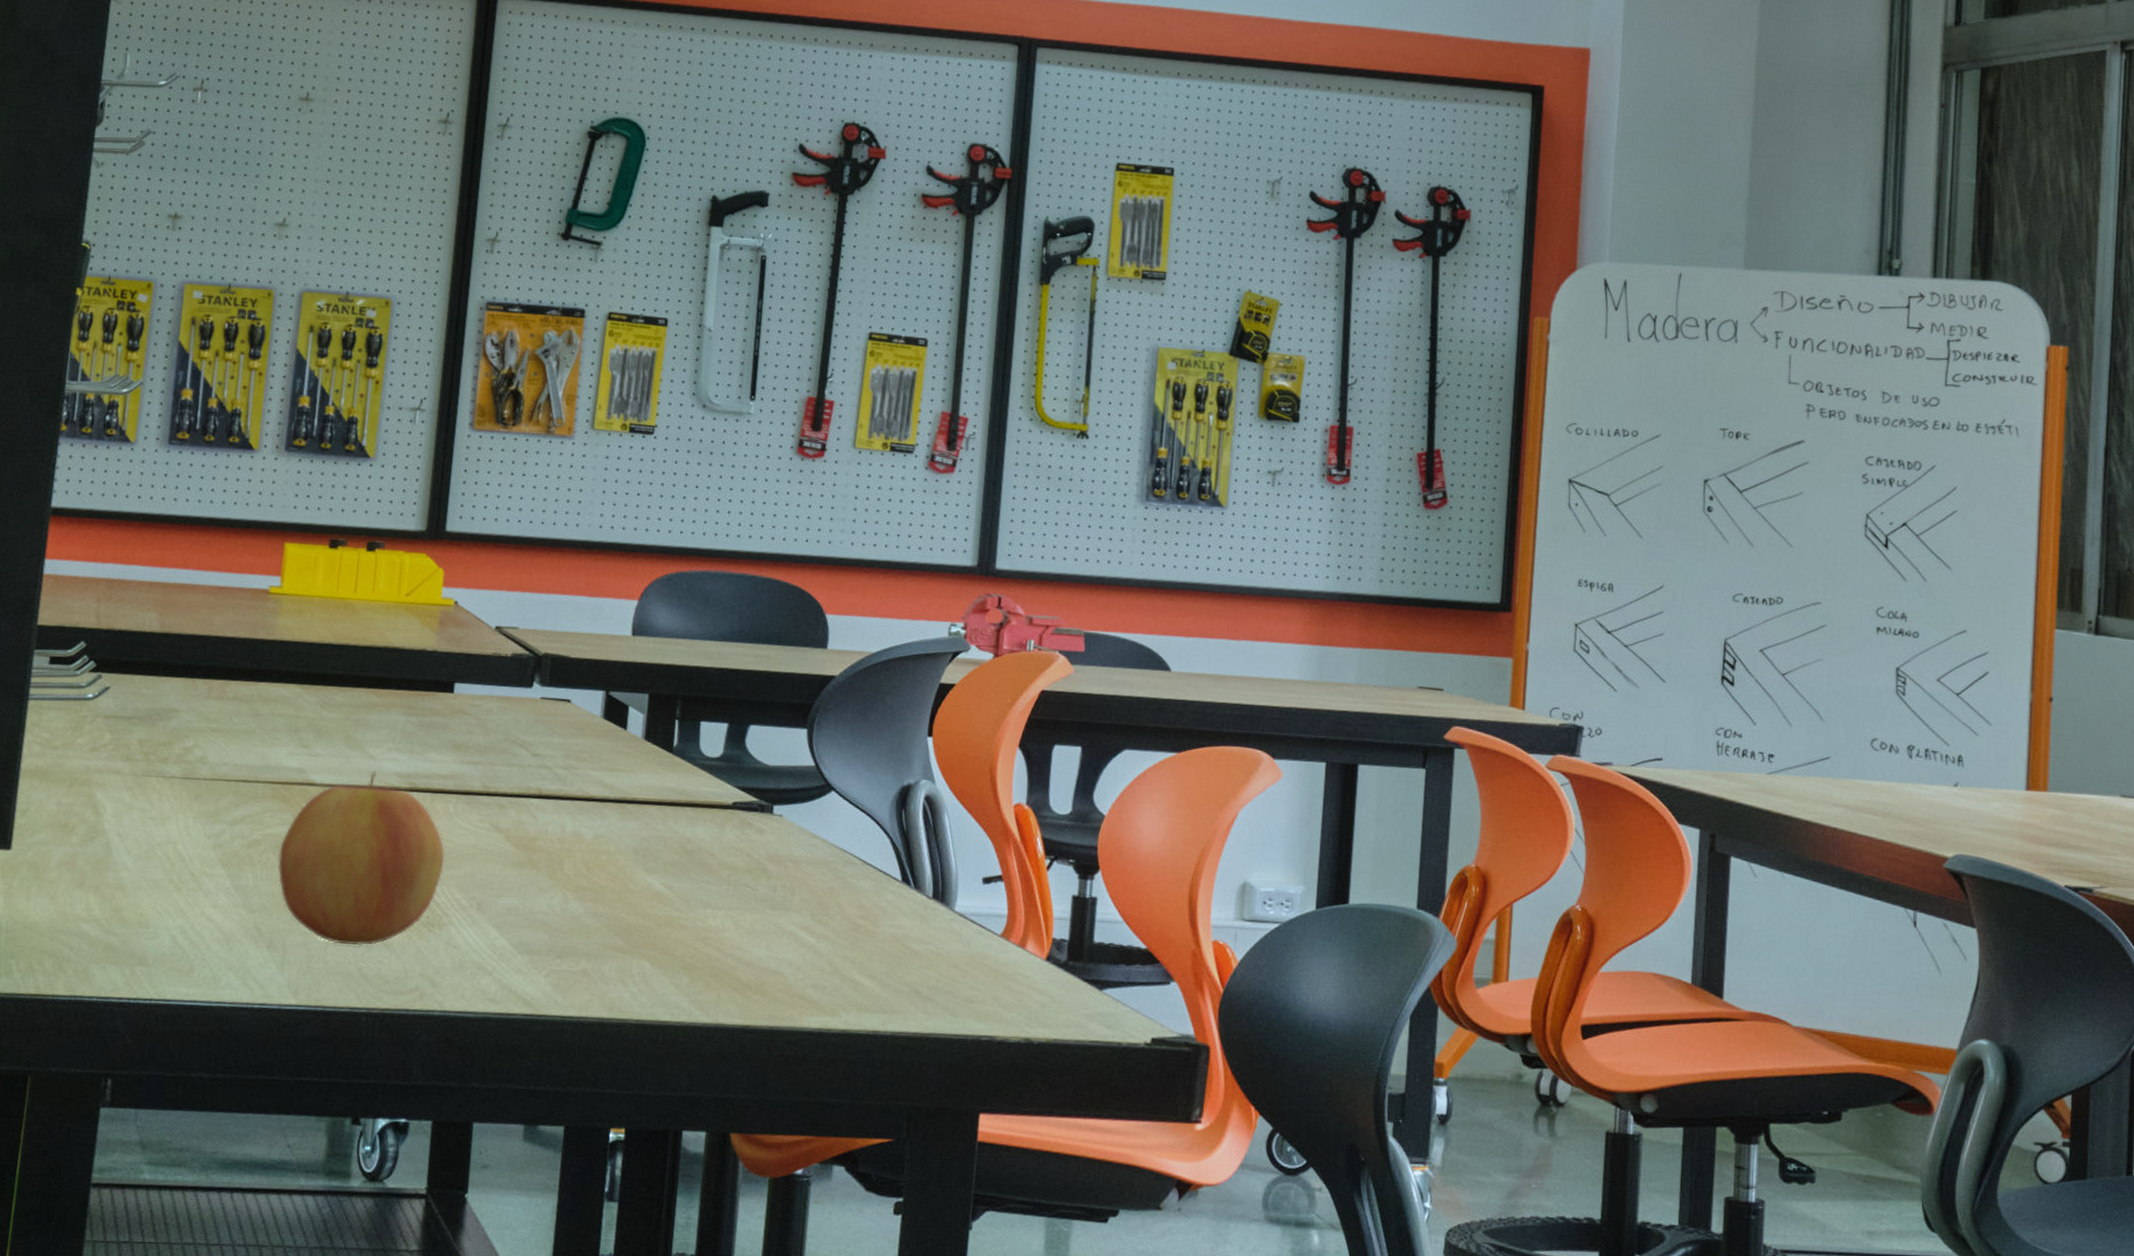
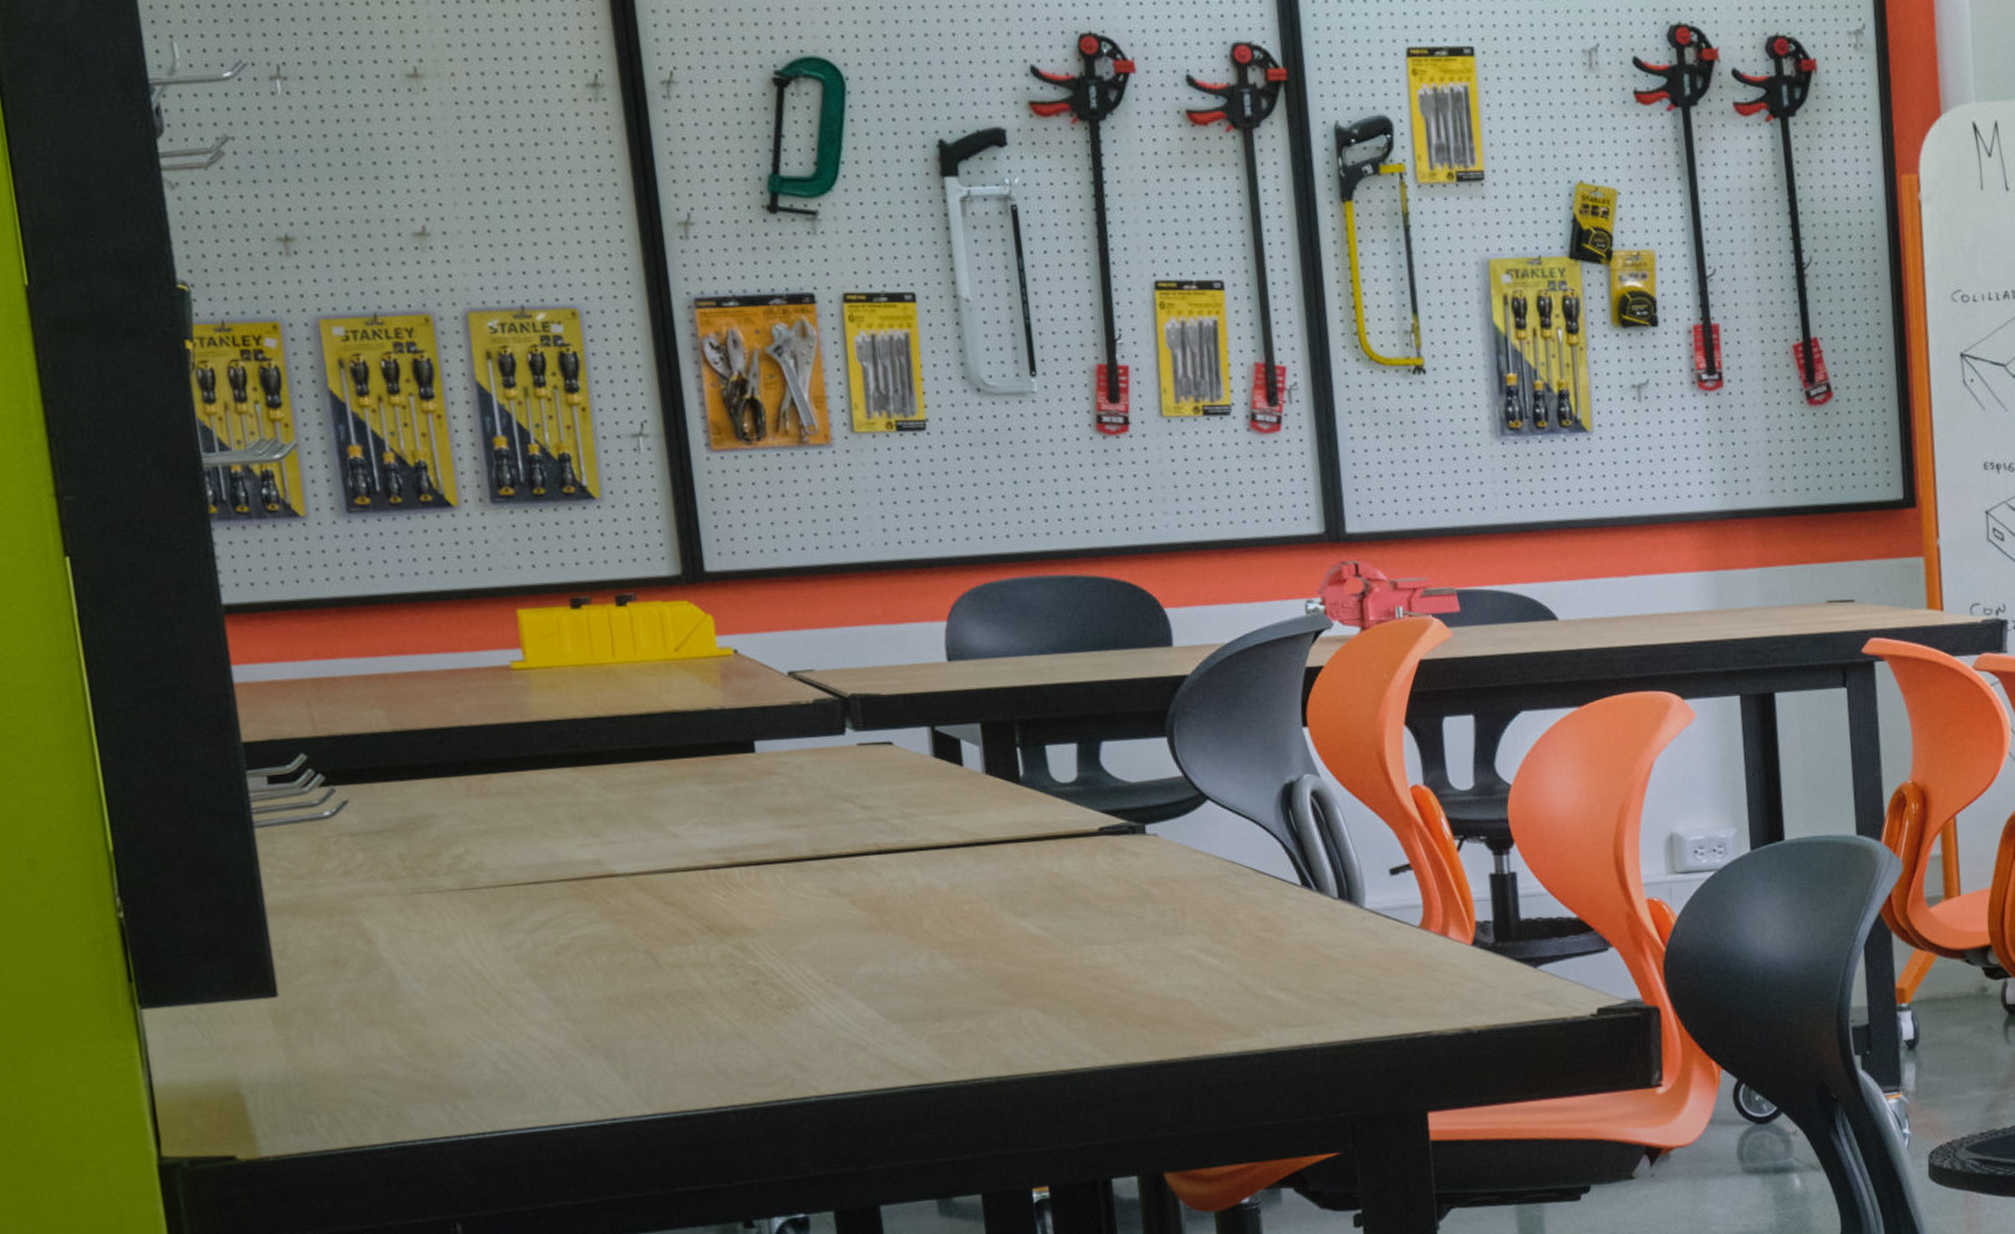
apple: present [278,771,445,946] -> none [593,850,787,1043]

